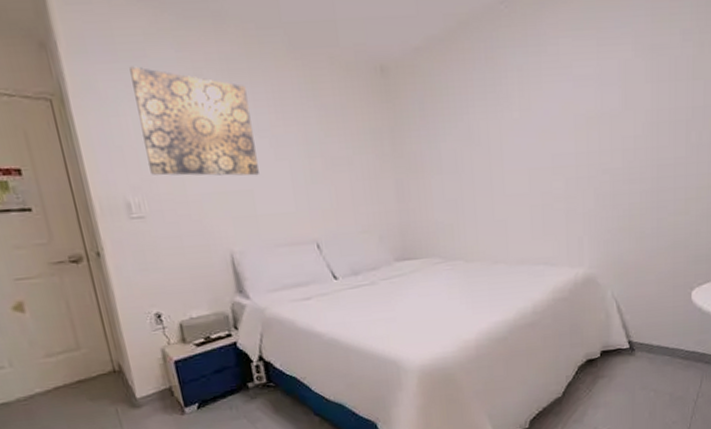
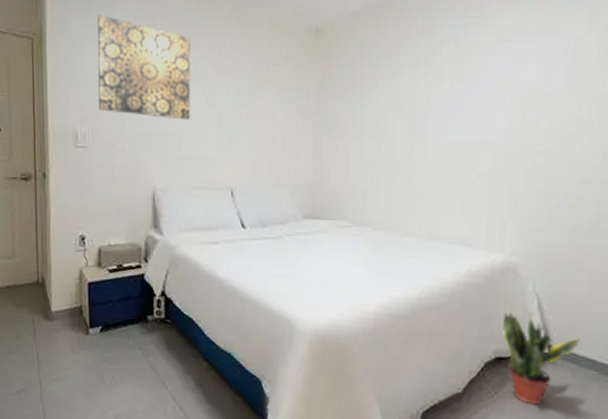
potted plant: none [590,316,654,395] -> present [502,312,580,406]

